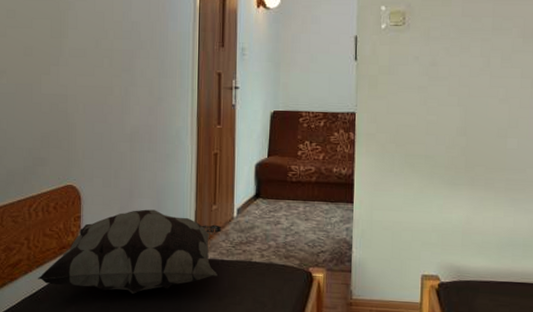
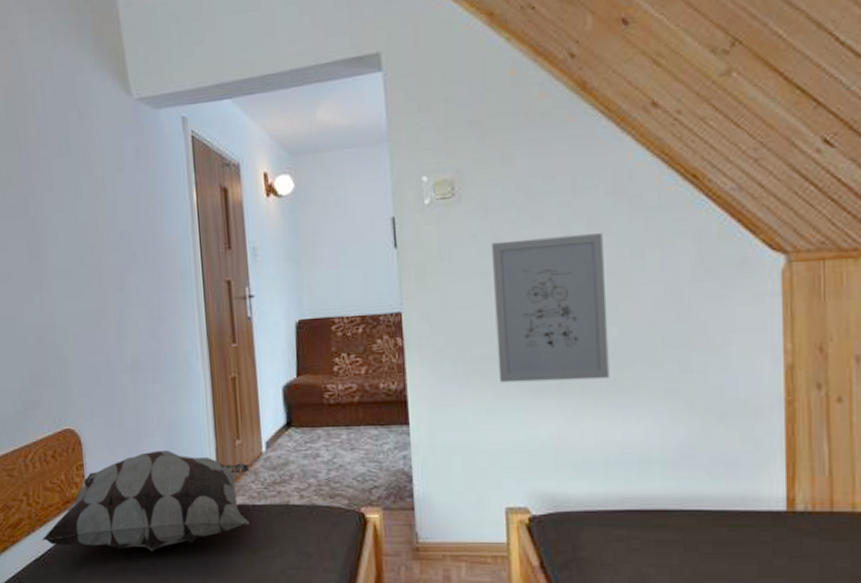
wall art: none [425,64,512,179] -> present [491,233,610,383]

